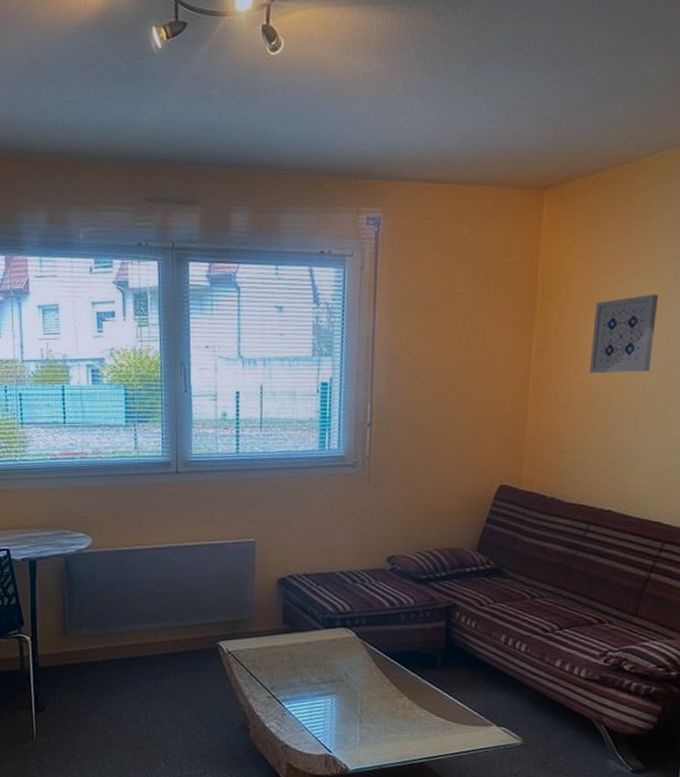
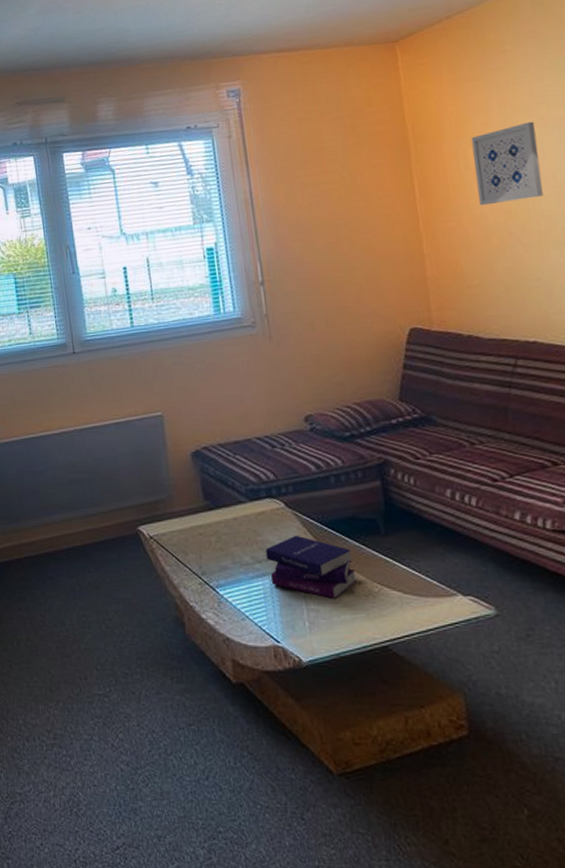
book: none [332,662,408,720] -> present [265,535,356,599]

